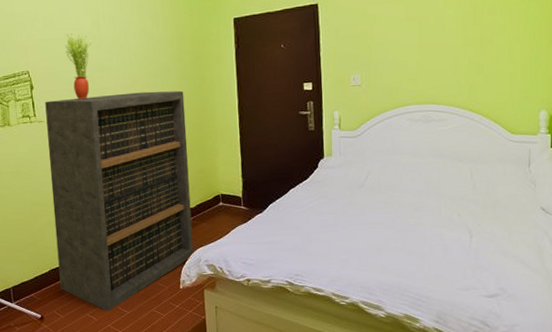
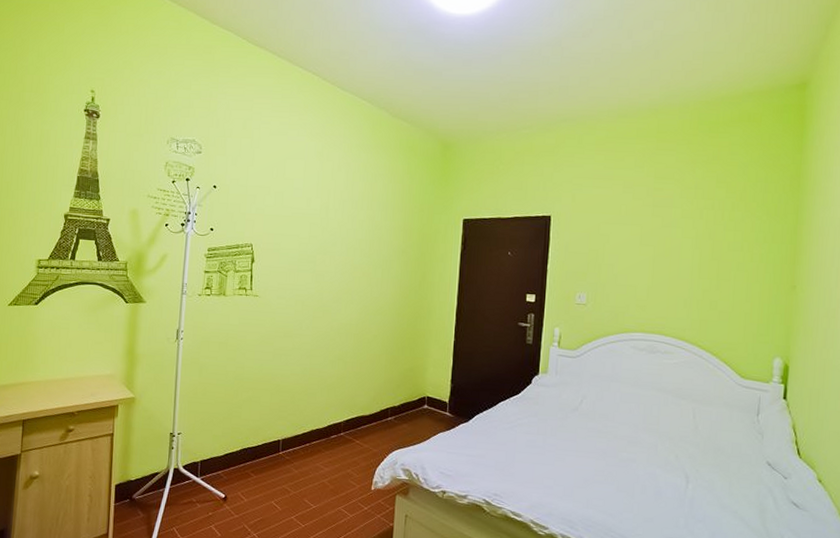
bookshelf: present [45,90,194,312] -> none [249,276,403,503]
potted plant: present [64,33,92,100] -> none [291,212,319,280]

